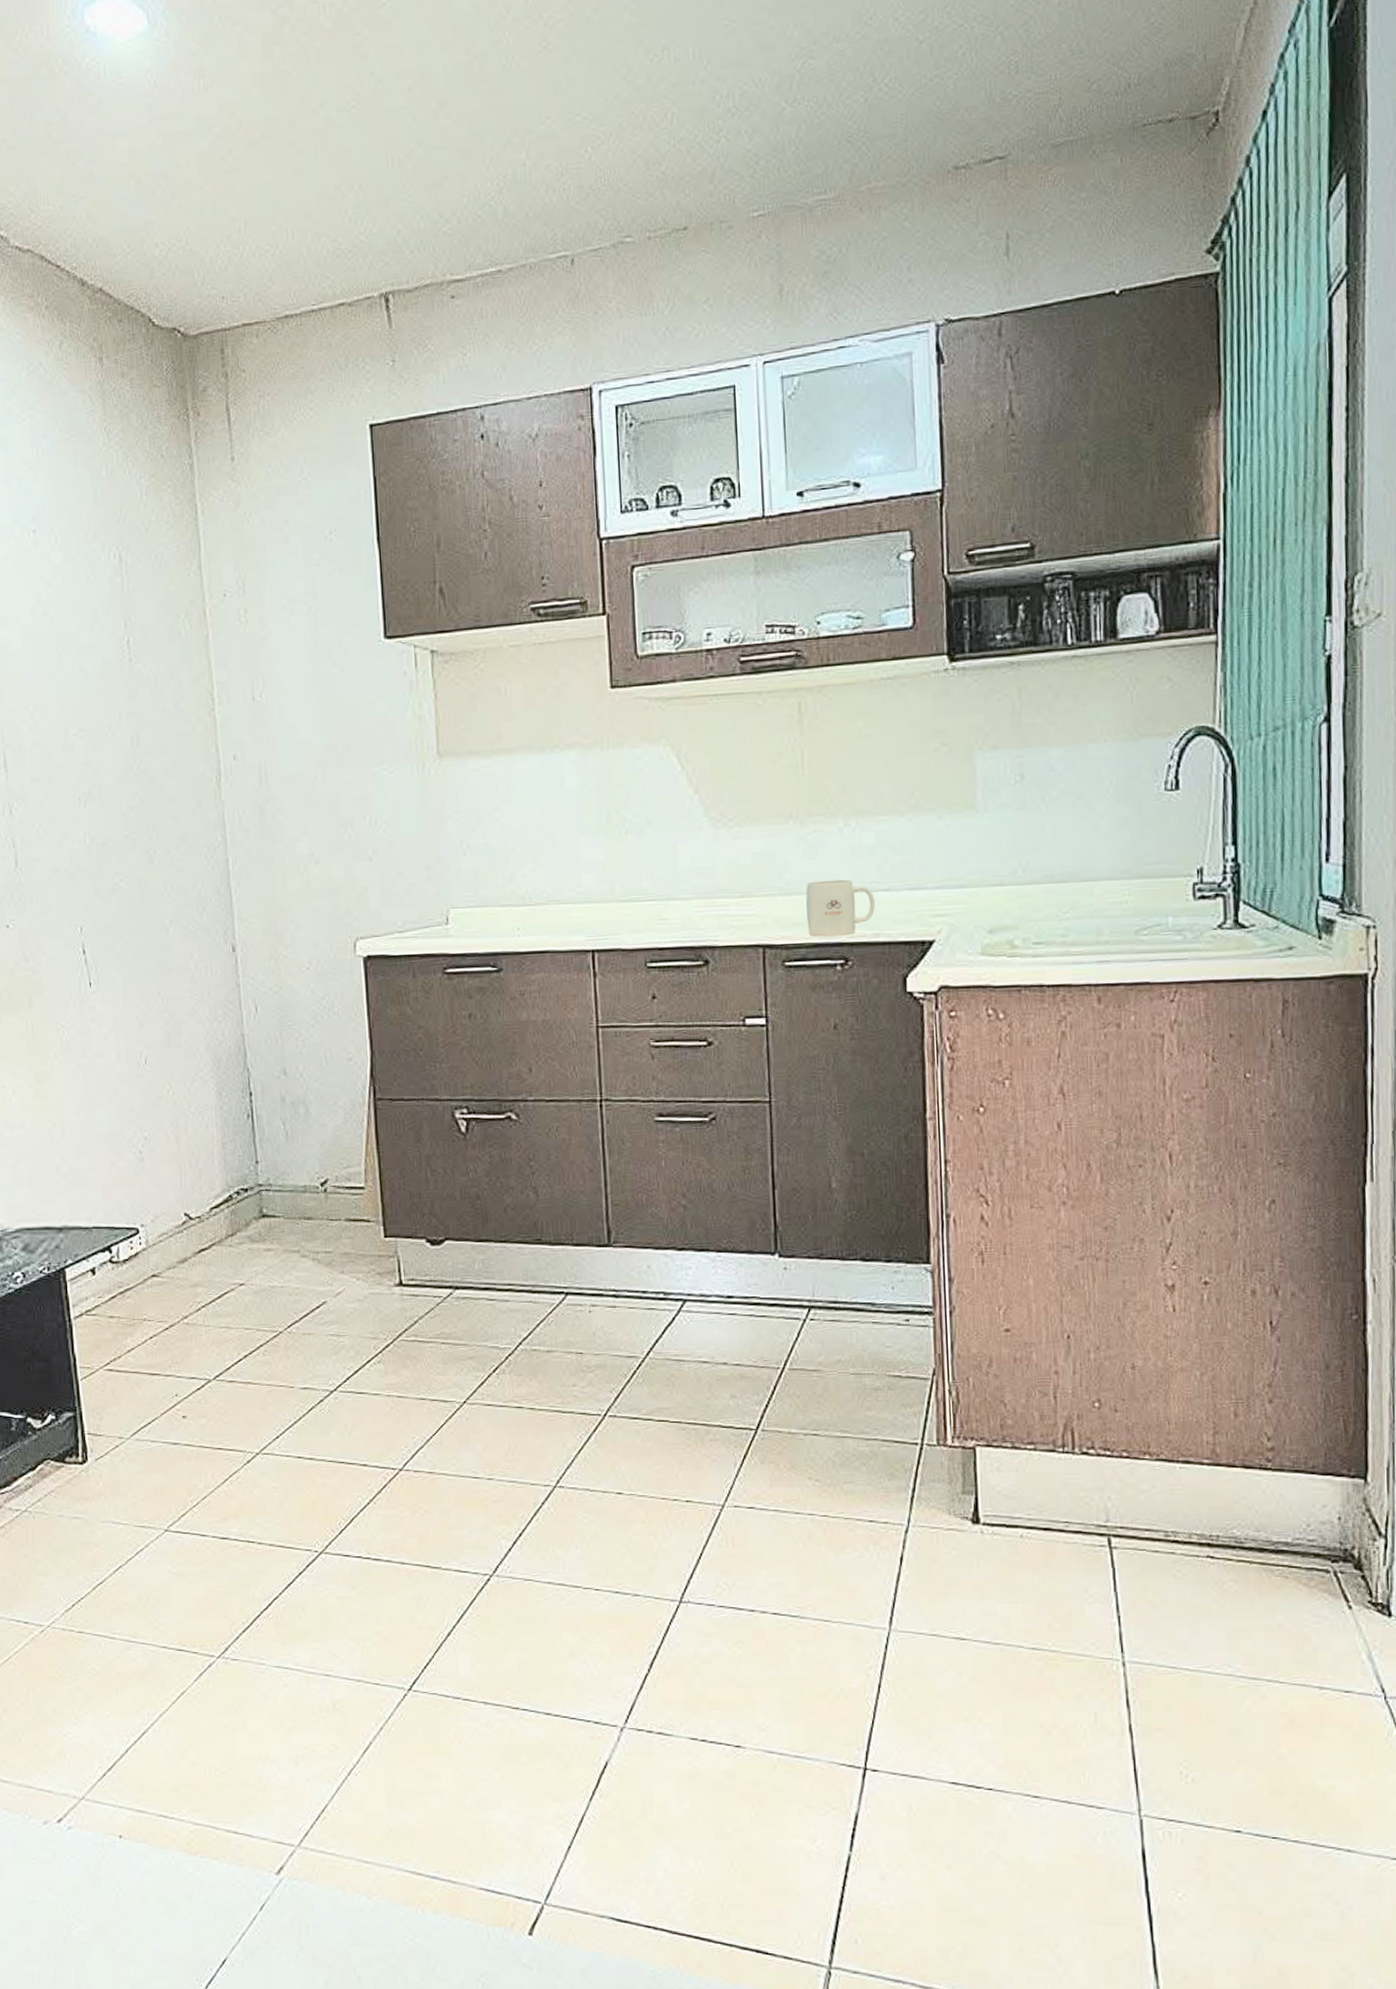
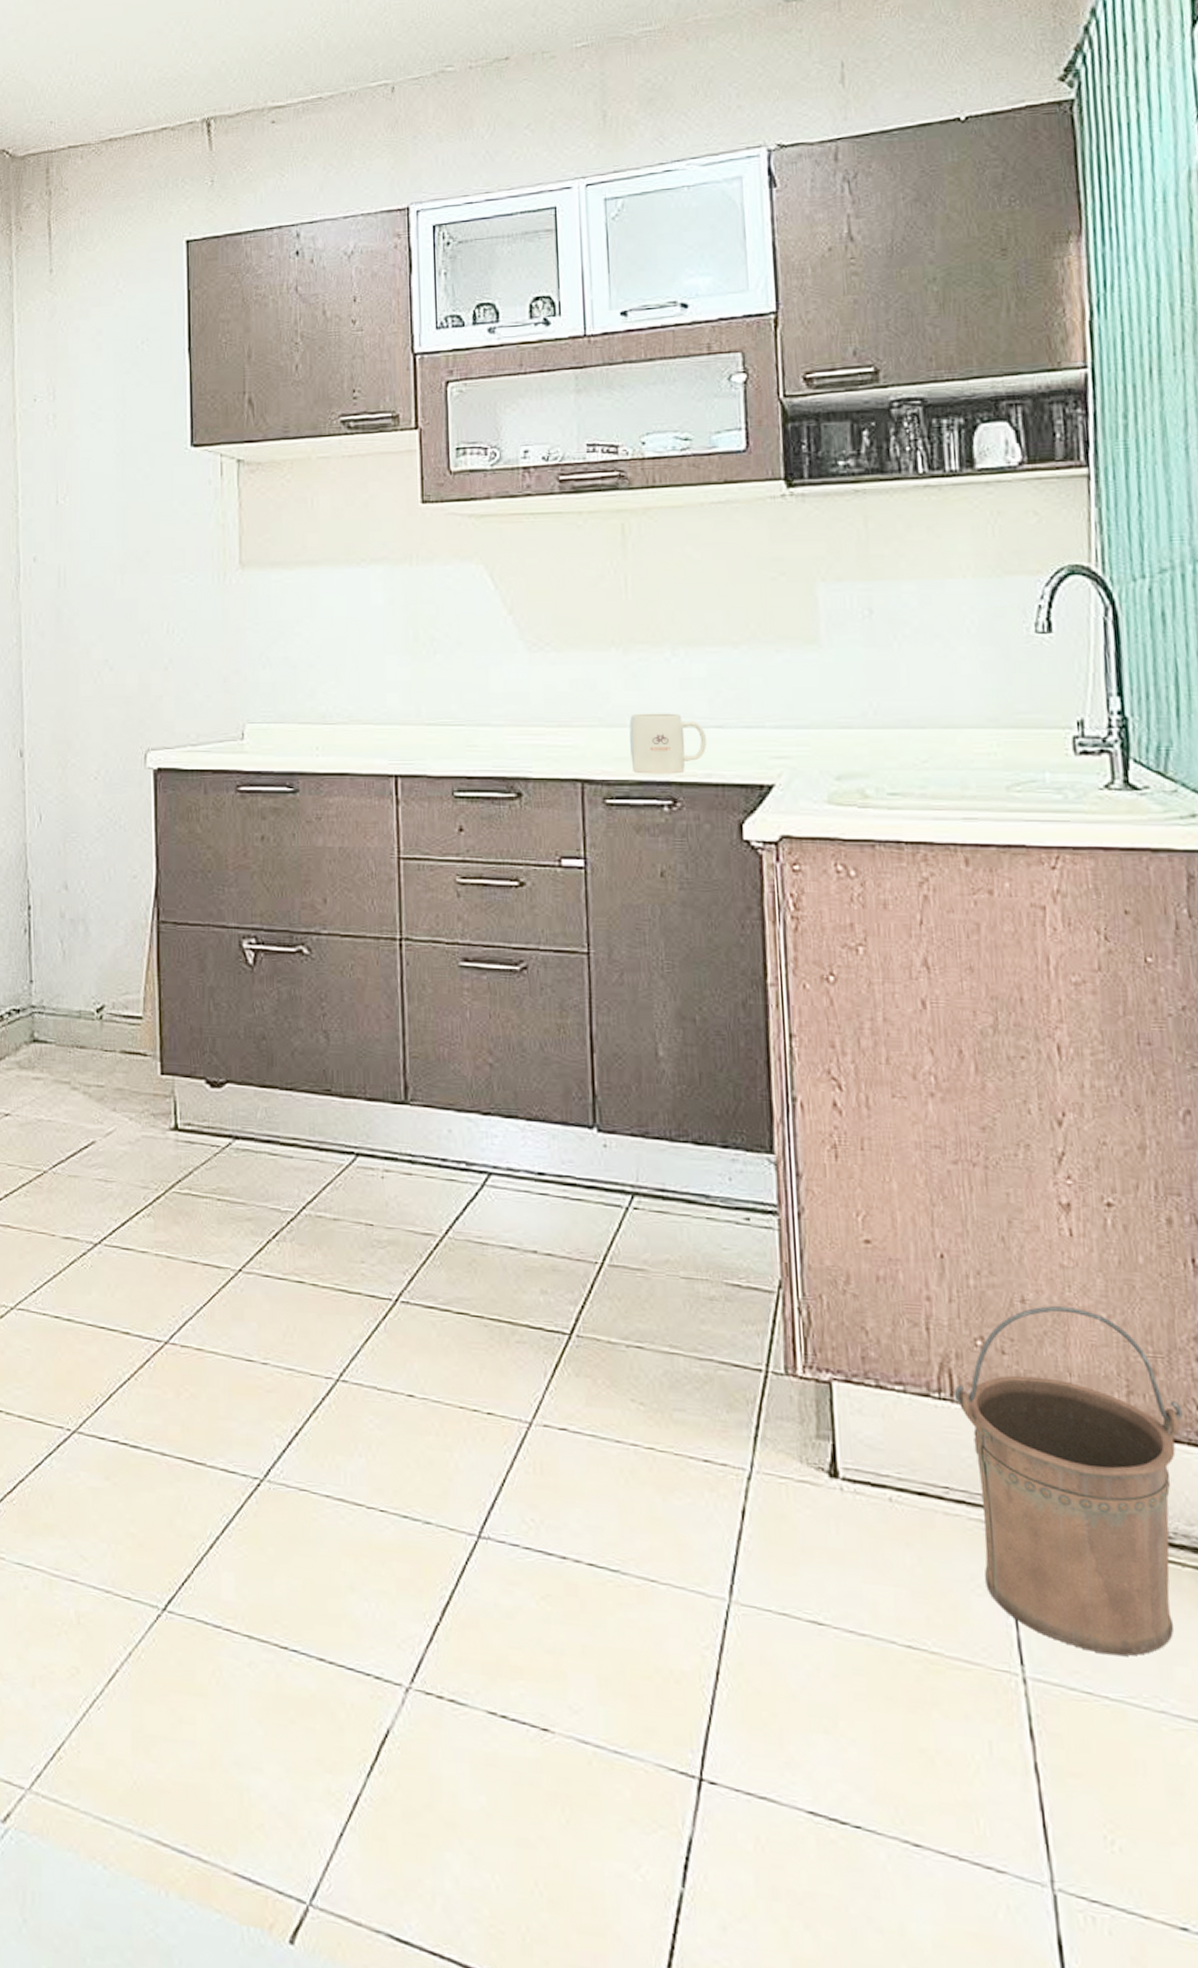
bucket: none [1075,1369,1256,1637] -> present [954,1306,1183,1656]

